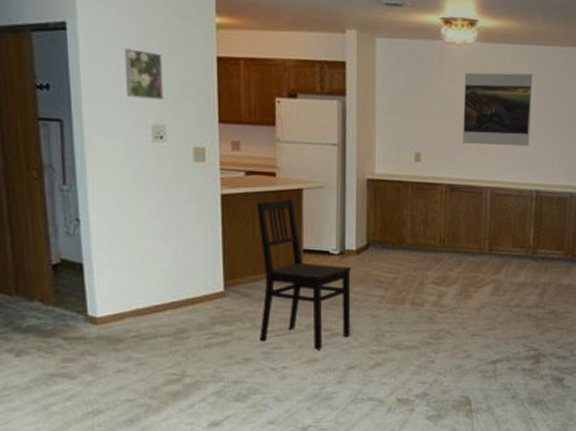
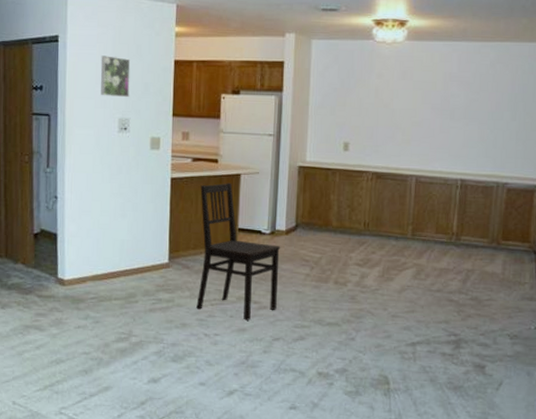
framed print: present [463,72,533,147] -> none [390,68,461,137]

